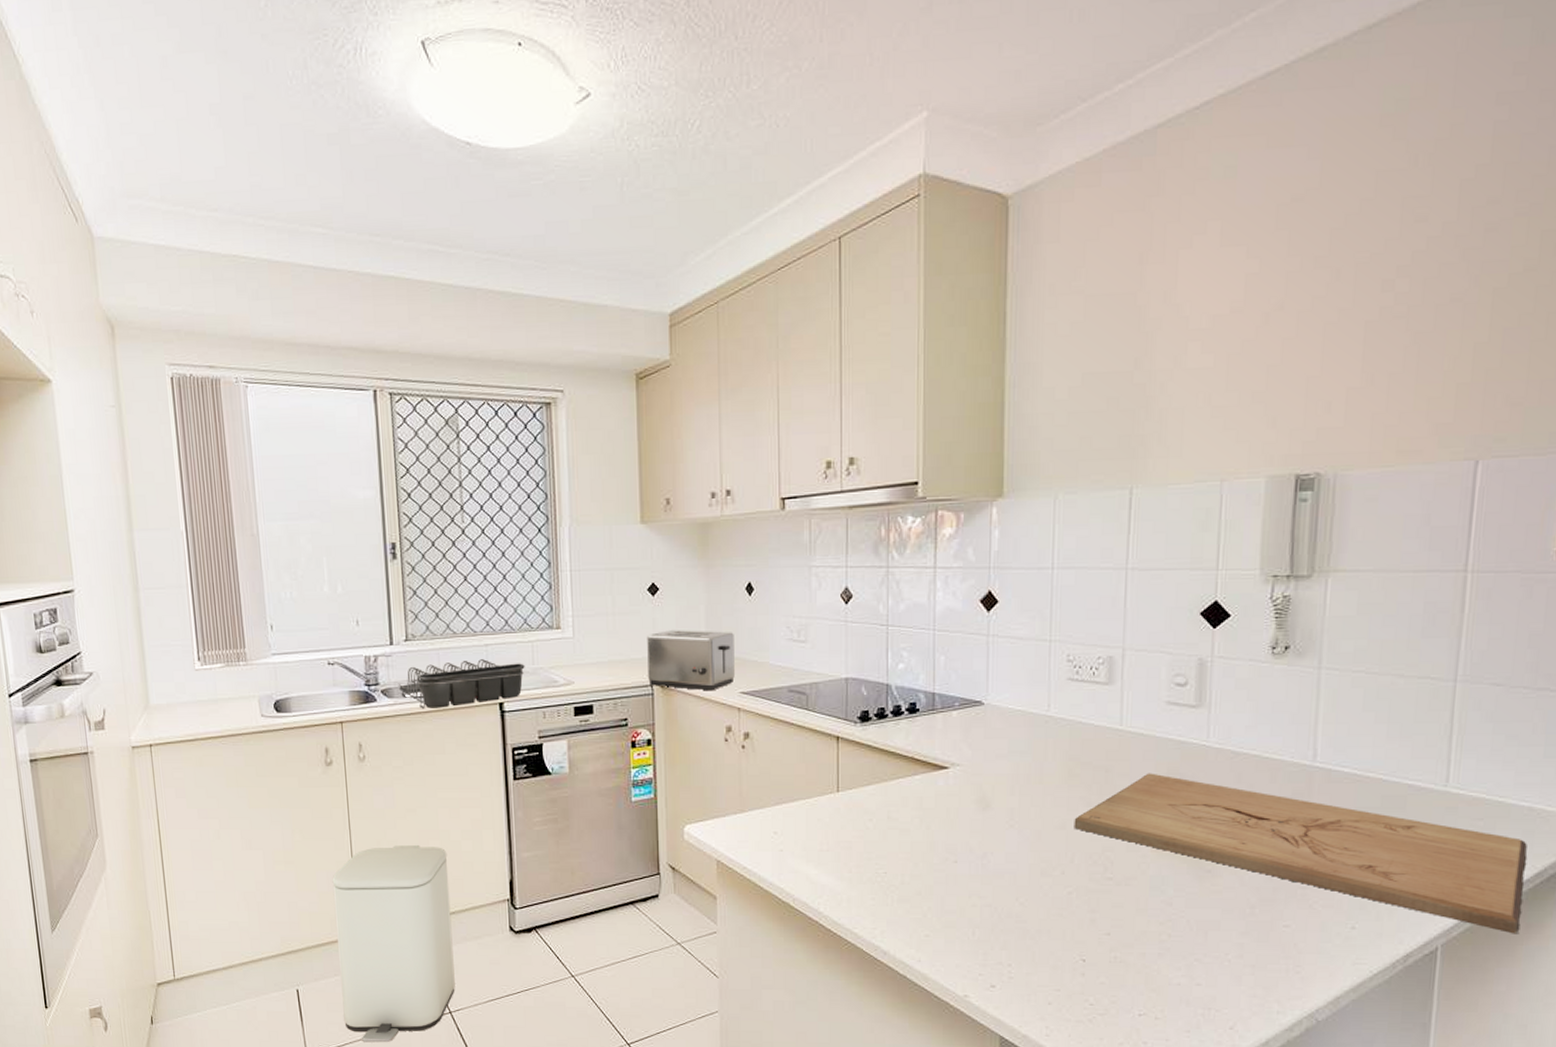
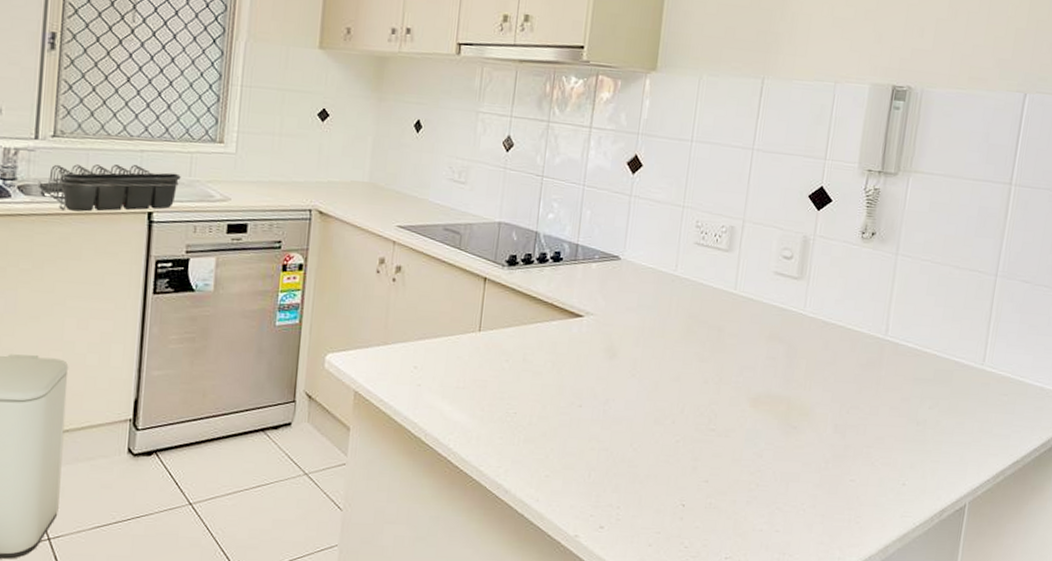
toaster: present [647,630,735,691] -> none [307,157,398,222]
cutting board: present [1074,773,1528,936] -> none [687,335,1038,496]

